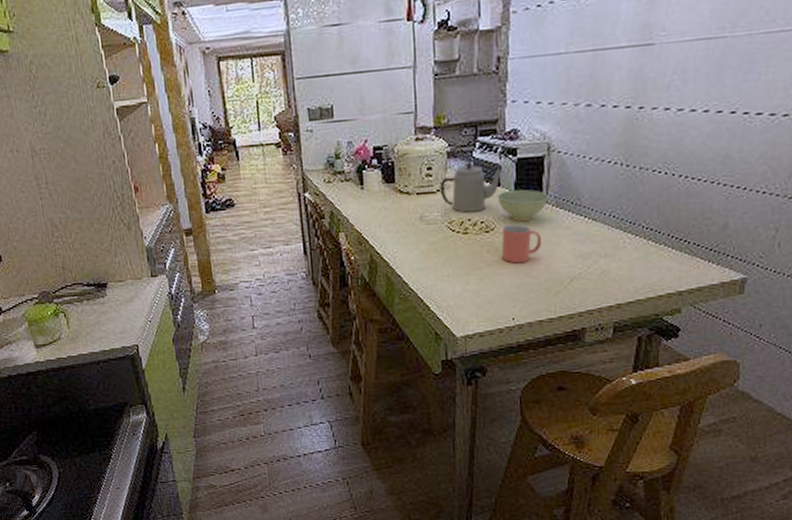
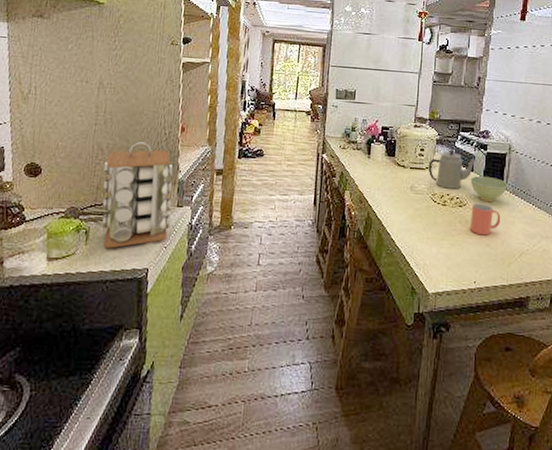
spice rack: none [62,210,150,329] -> present [101,142,174,249]

